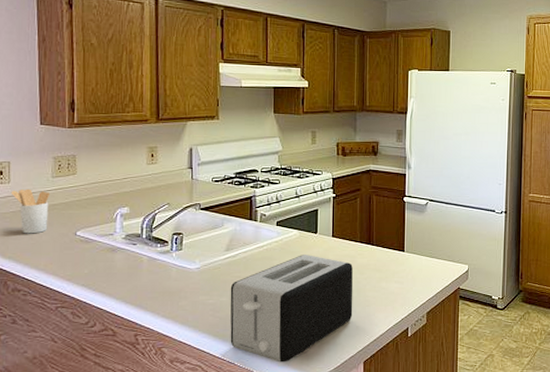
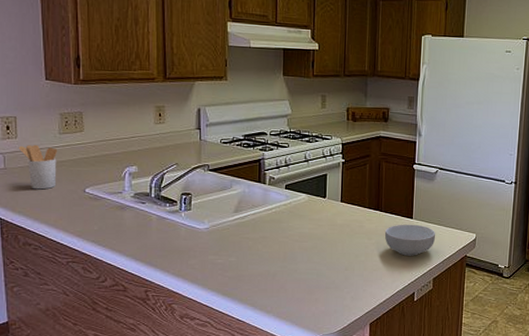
toaster: present [230,255,353,363] -> none [238,218,361,322]
cereal bowl: none [376,257,428,290] -> present [384,224,436,256]

